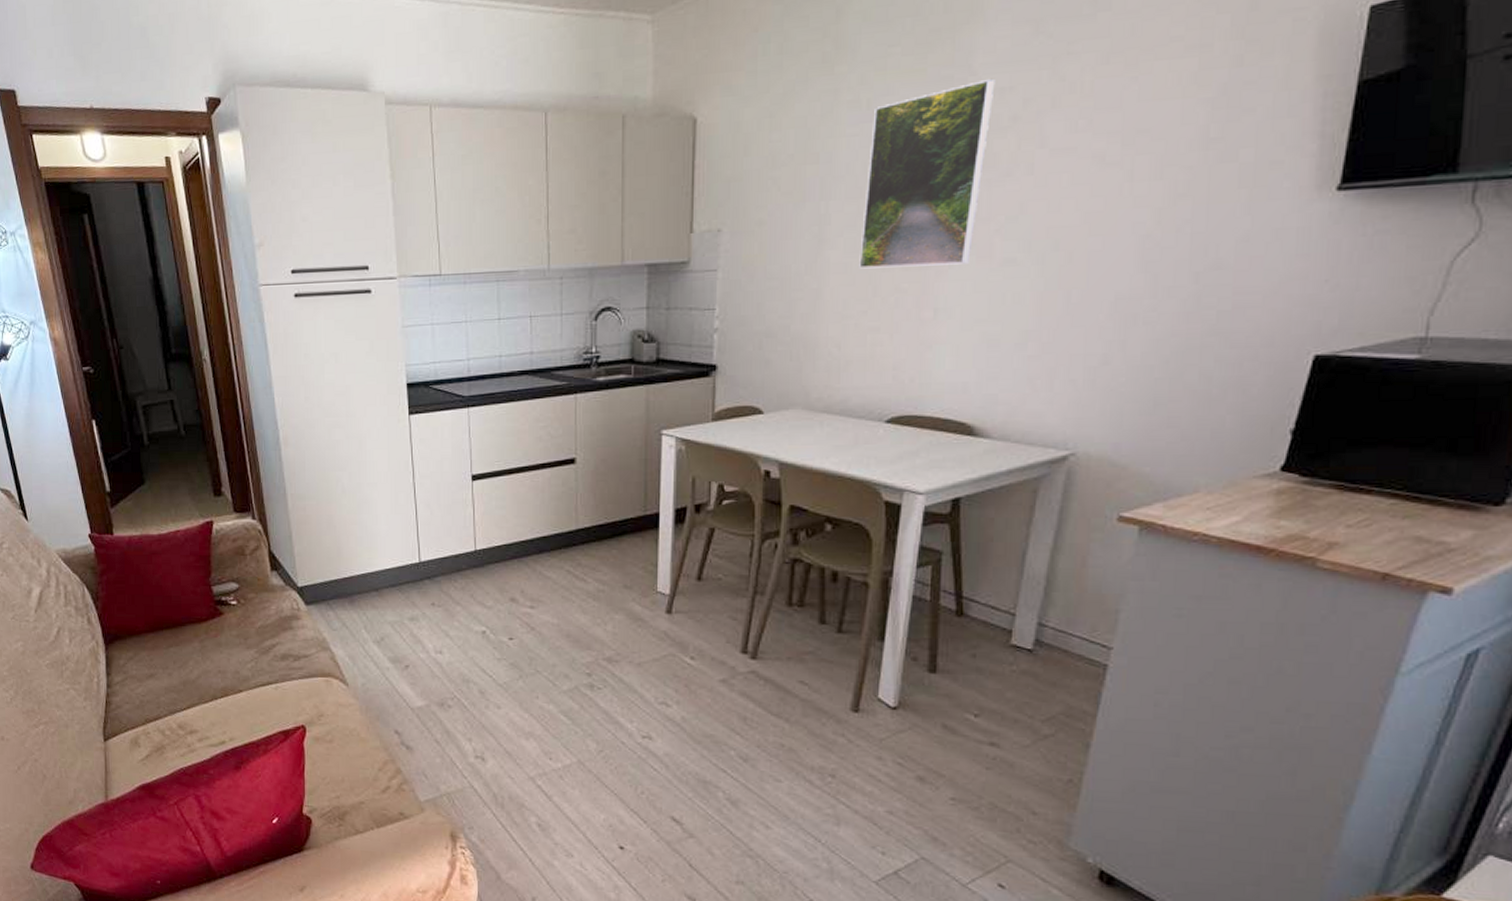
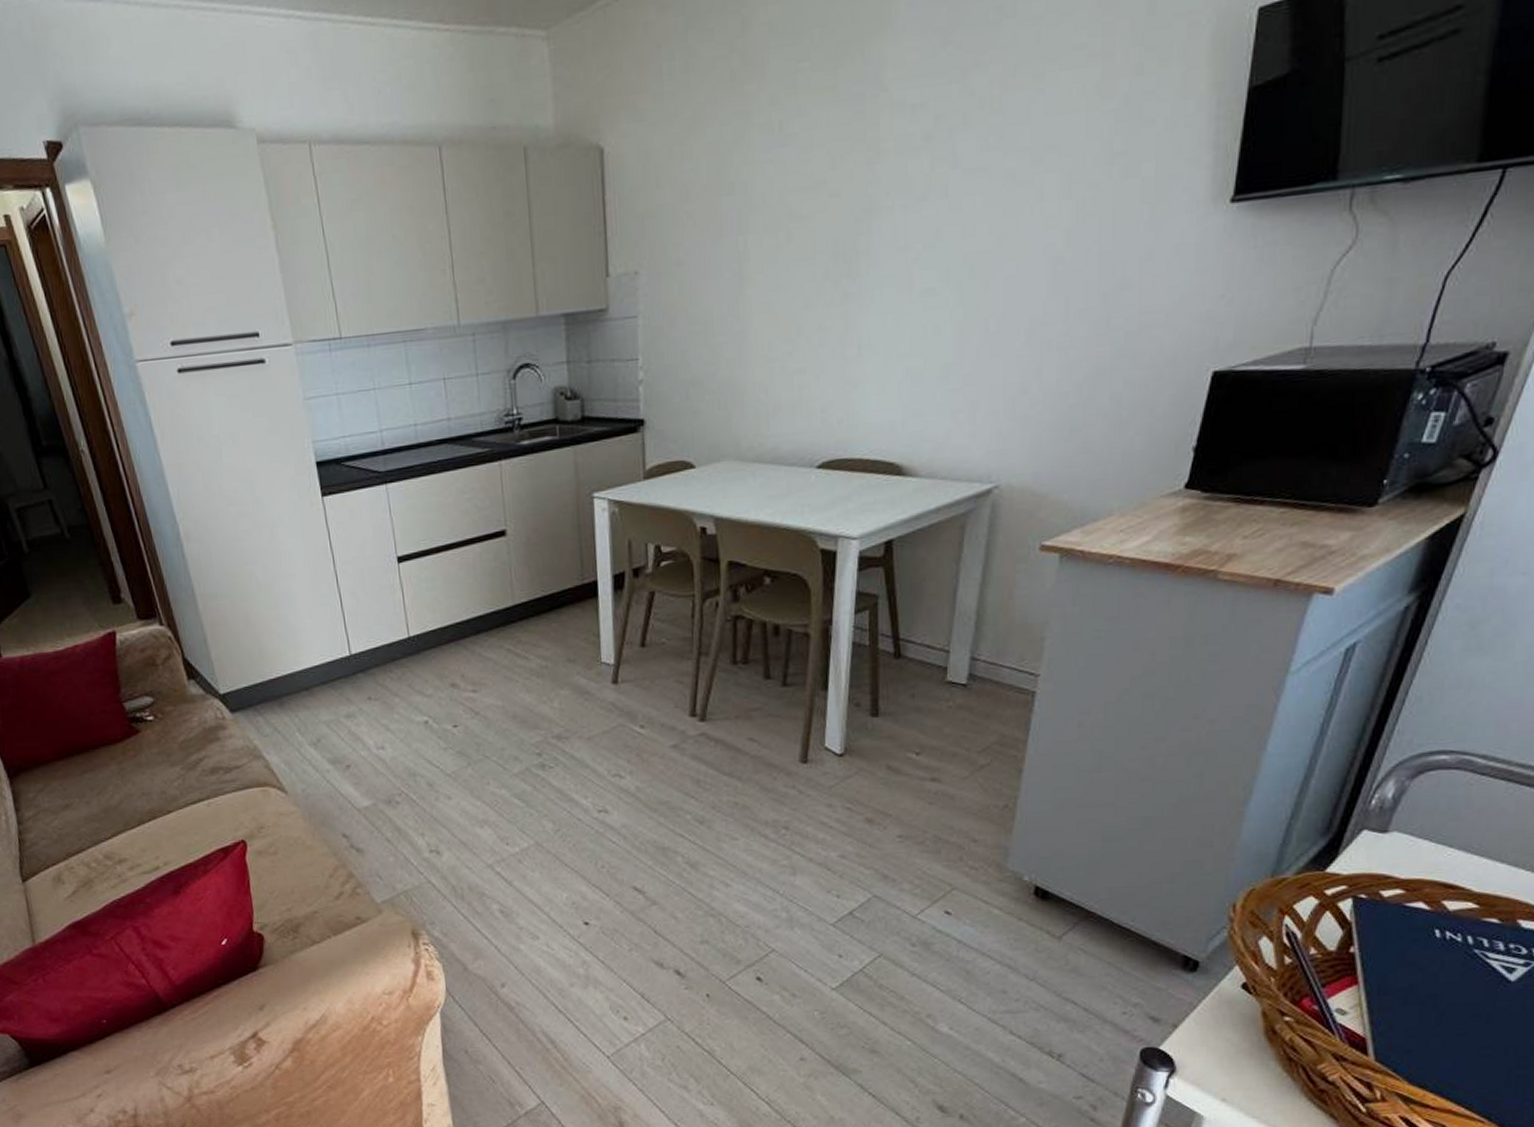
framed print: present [859,78,996,269] -> none [781,94,907,307]

